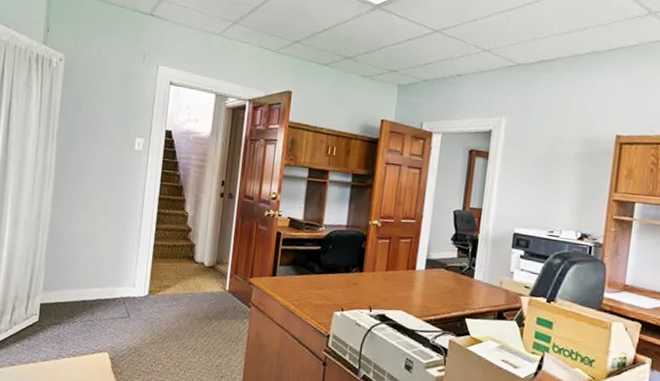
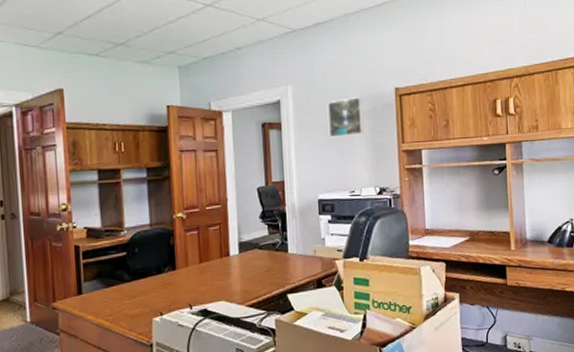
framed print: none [536,138,578,177] -> present [327,97,364,138]

